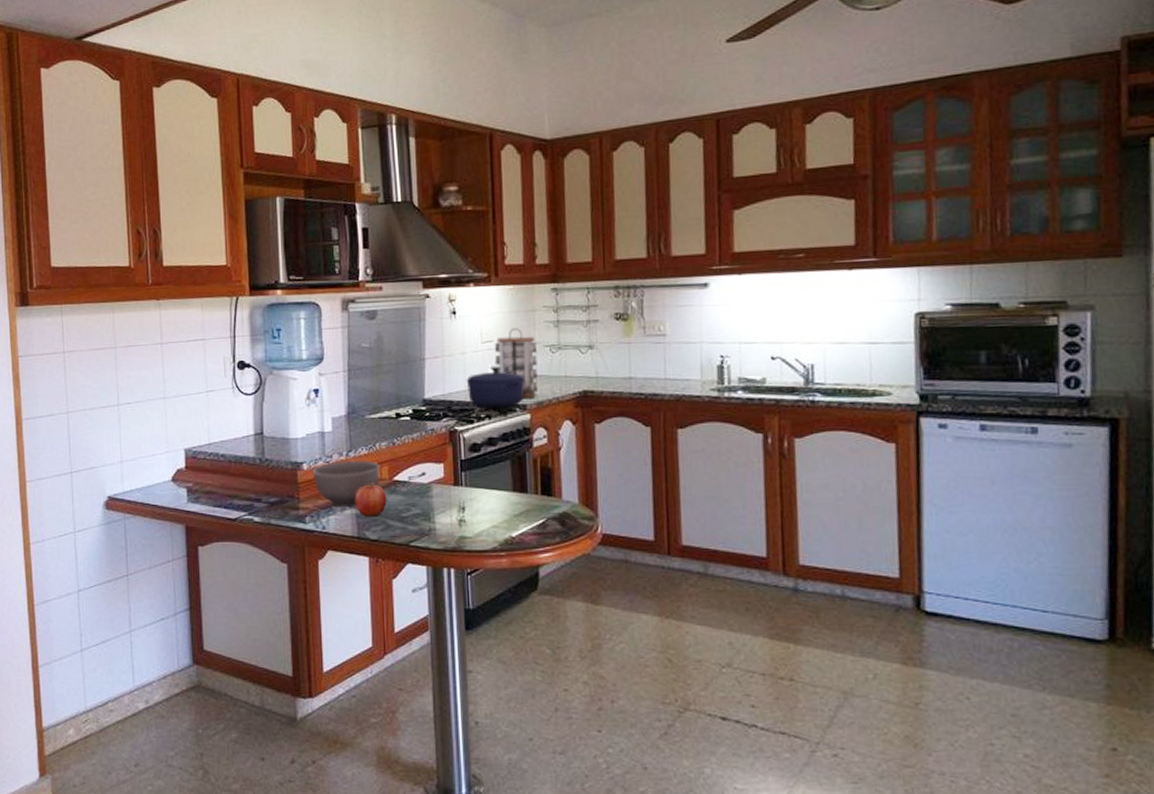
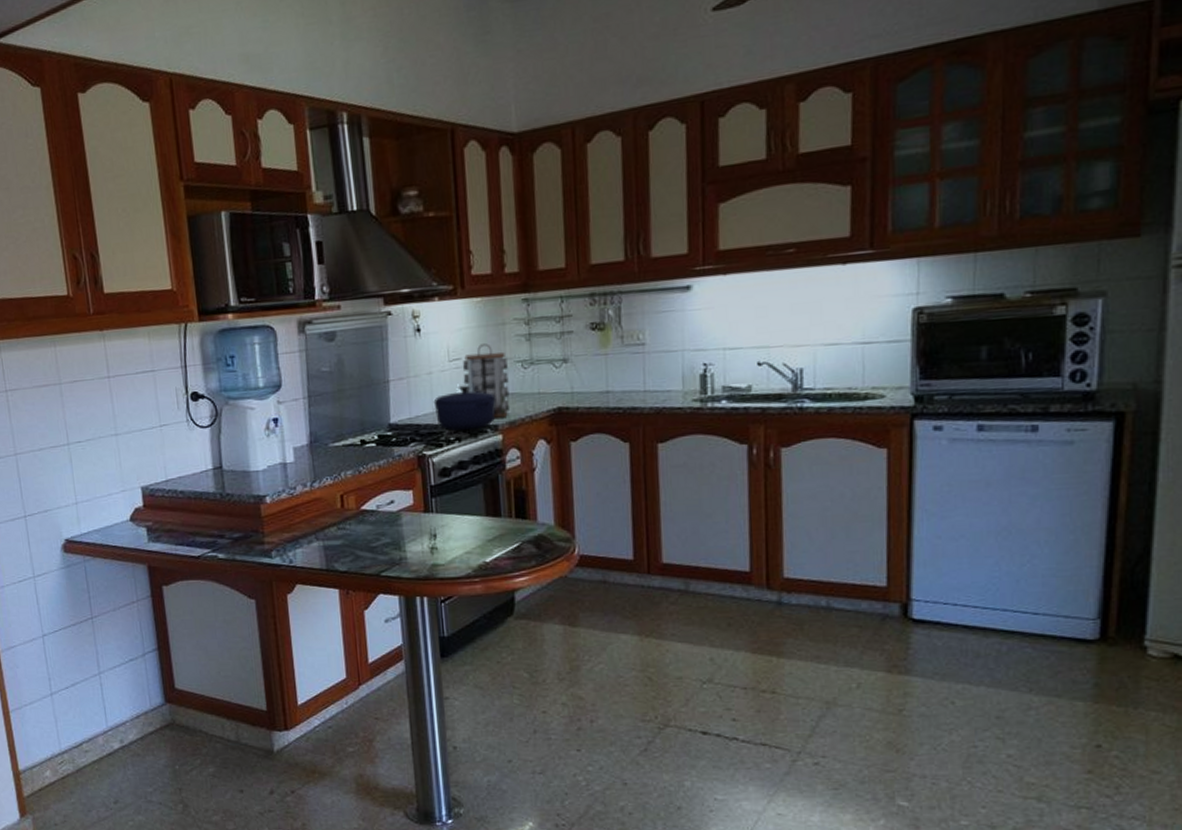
bowl: present [312,459,380,507] -> none [276,490,347,539]
fruit: present [354,482,387,517] -> none [321,513,355,549]

